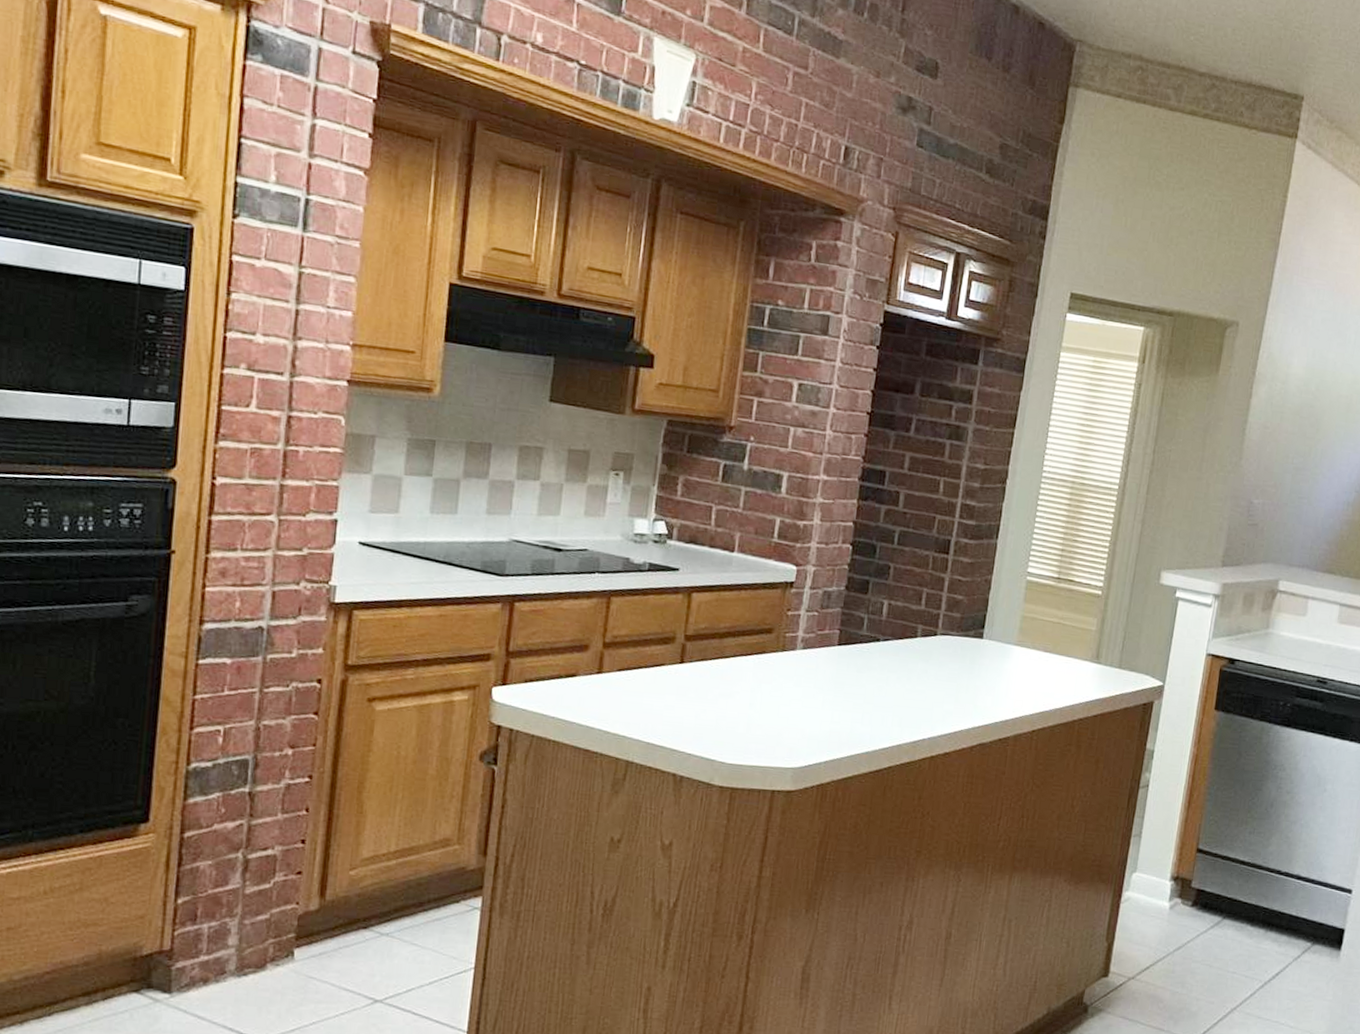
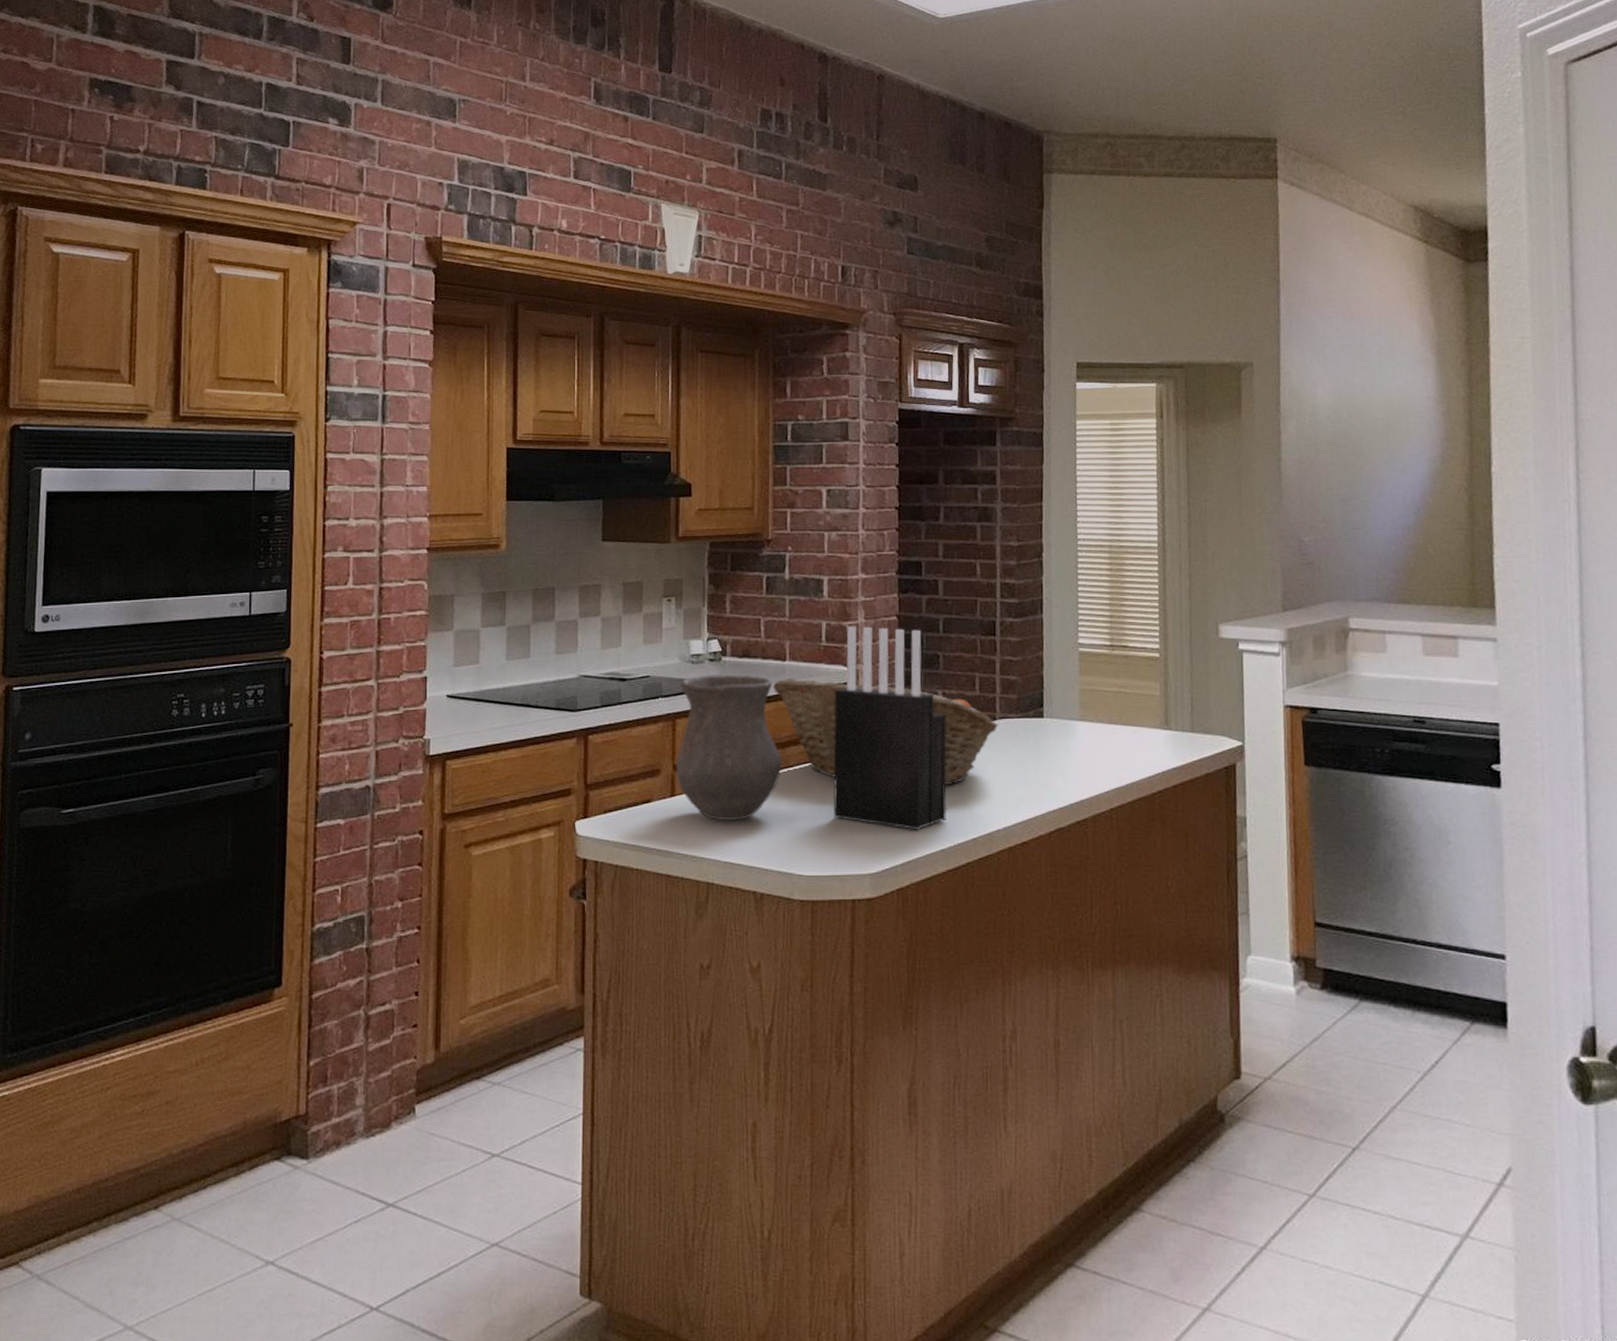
vase: none [605,555,718,704] -> present [675,674,782,820]
fruit basket: none [716,569,939,693] -> present [772,678,999,786]
knife block: none [764,526,889,731] -> present [833,626,947,830]

